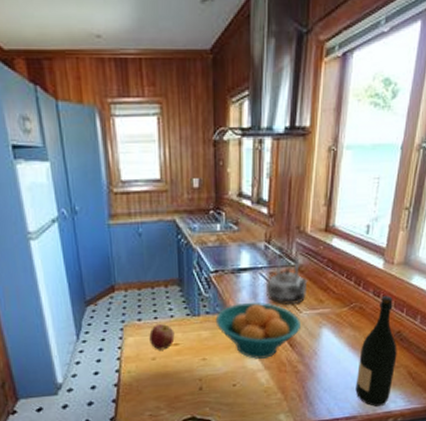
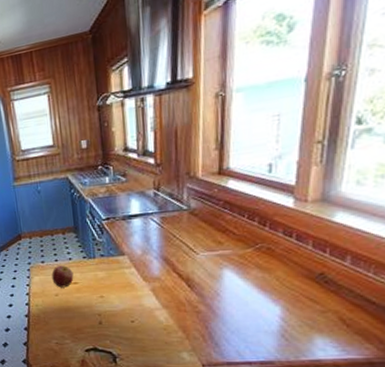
fruit bowl: present [215,301,300,359] -> none [110,244,198,298]
kettle: present [267,252,308,304] -> none [158,198,204,247]
wine bottle: present [355,296,397,407] -> none [269,235,322,353]

